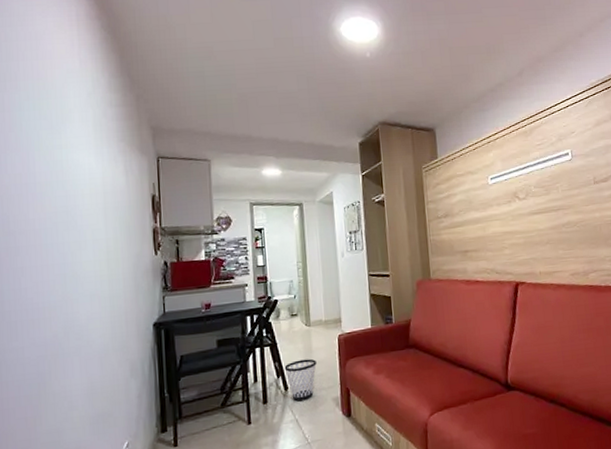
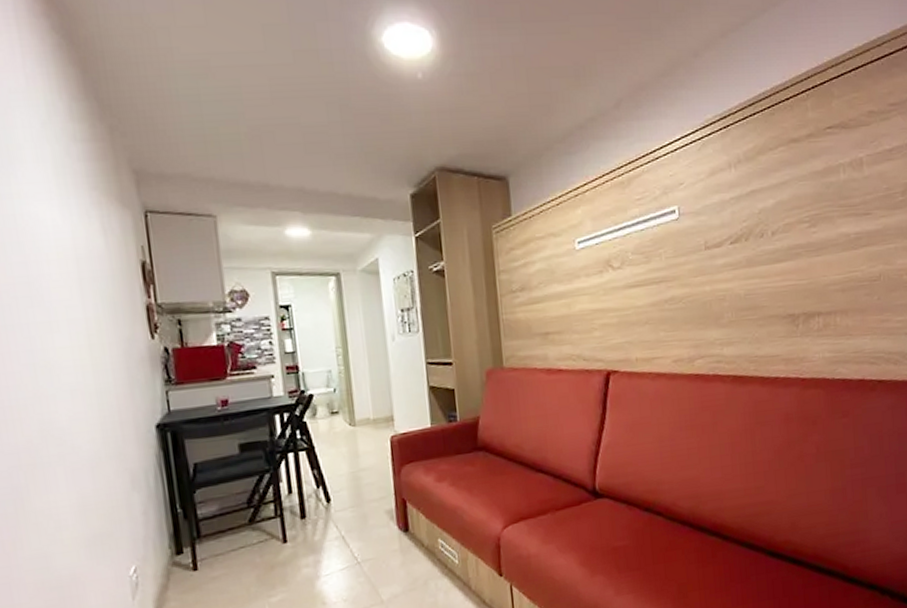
wastebasket: present [284,358,317,402] -> none [325,465,365,516]

